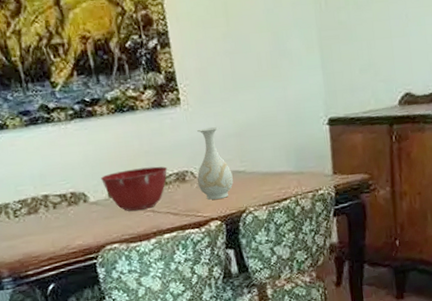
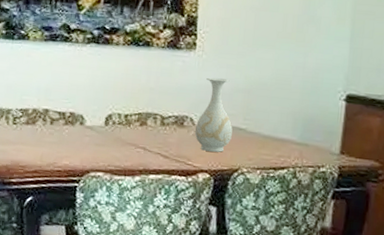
mixing bowl: present [100,166,168,211] -> none [101,102,169,145]

